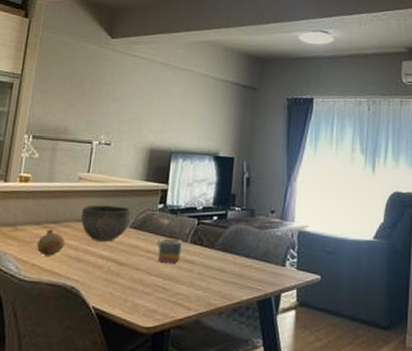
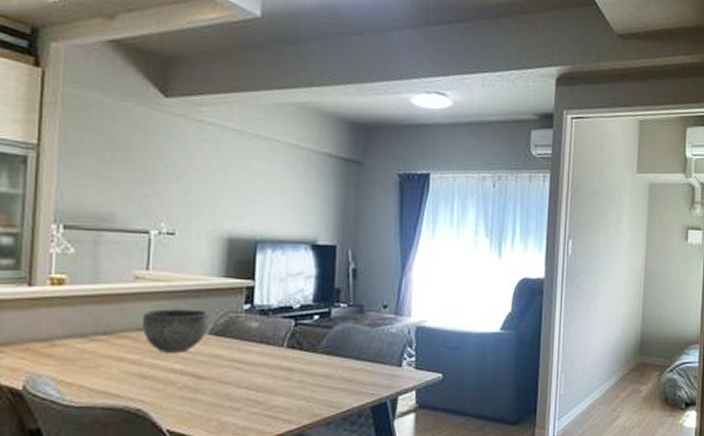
fruit: present [37,229,65,256] -> none [85,342,122,375]
mug: present [157,238,183,263] -> none [245,344,277,372]

